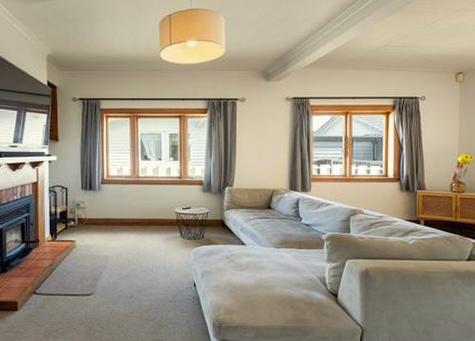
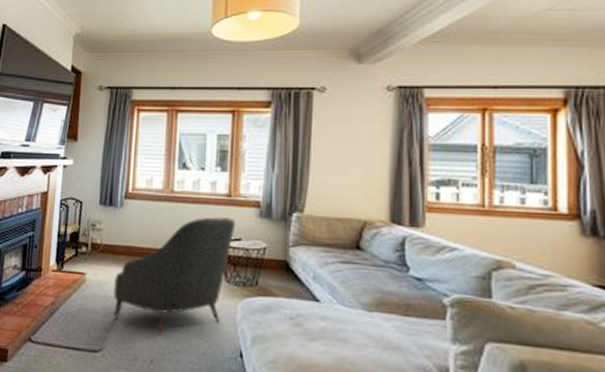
armchair: none [99,193,187,279] -> present [113,217,236,336]

